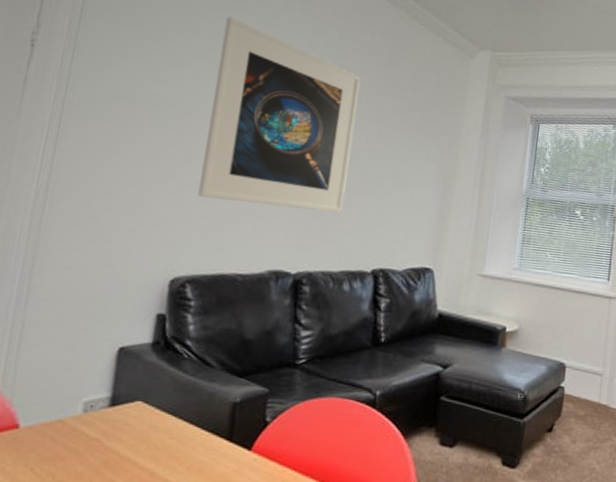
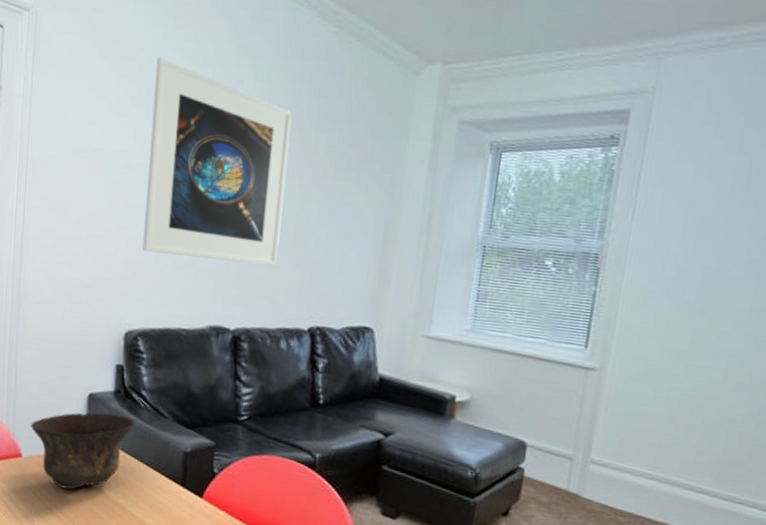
bowl: none [36,367,176,461] -> present [31,412,135,490]

